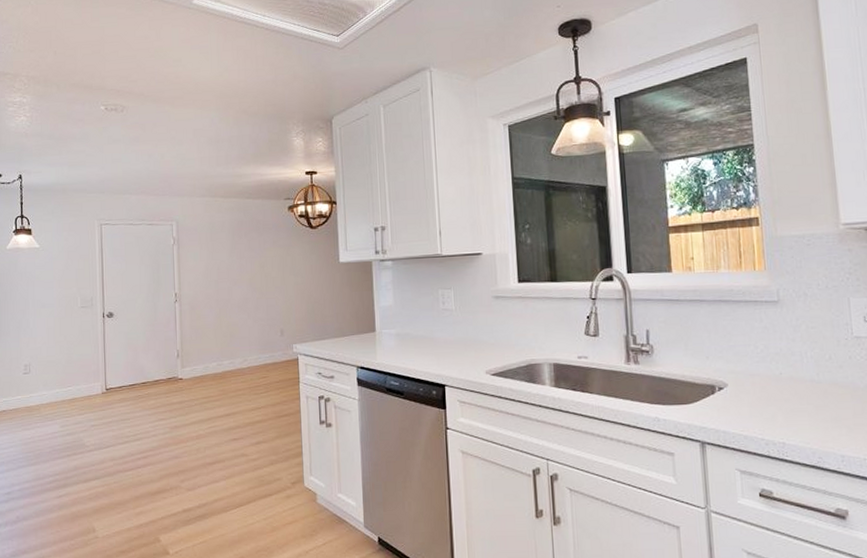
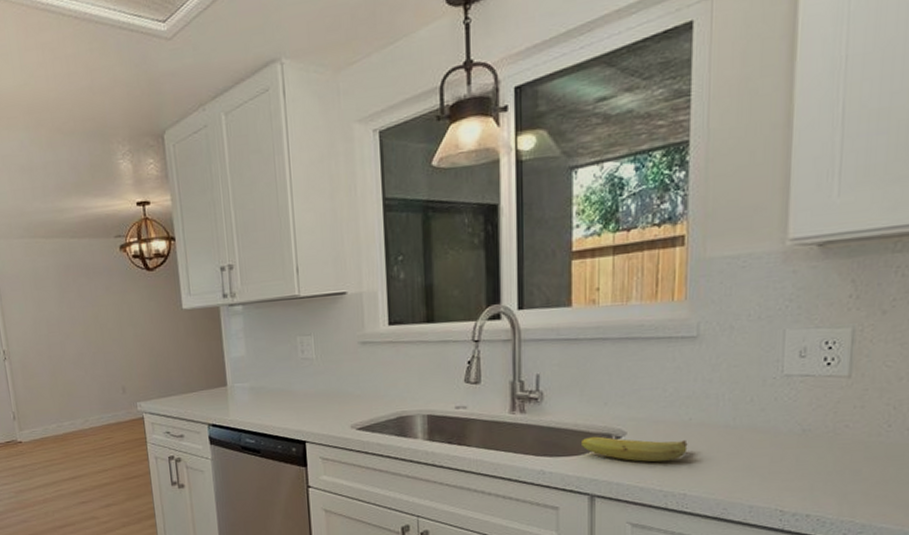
fruit: none [688,387,782,413] -> present [580,436,688,463]

